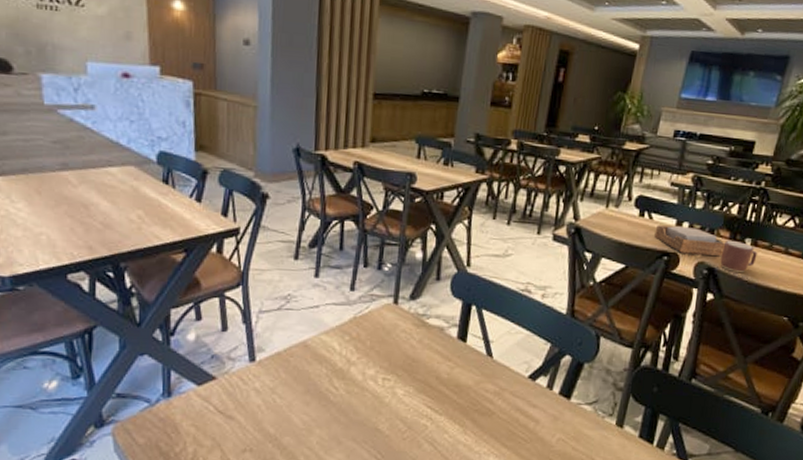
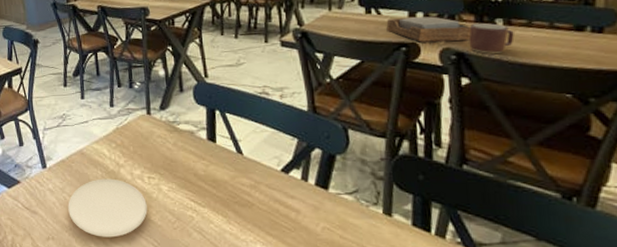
plate: none [276,378,376,449] -> present [68,178,148,238]

